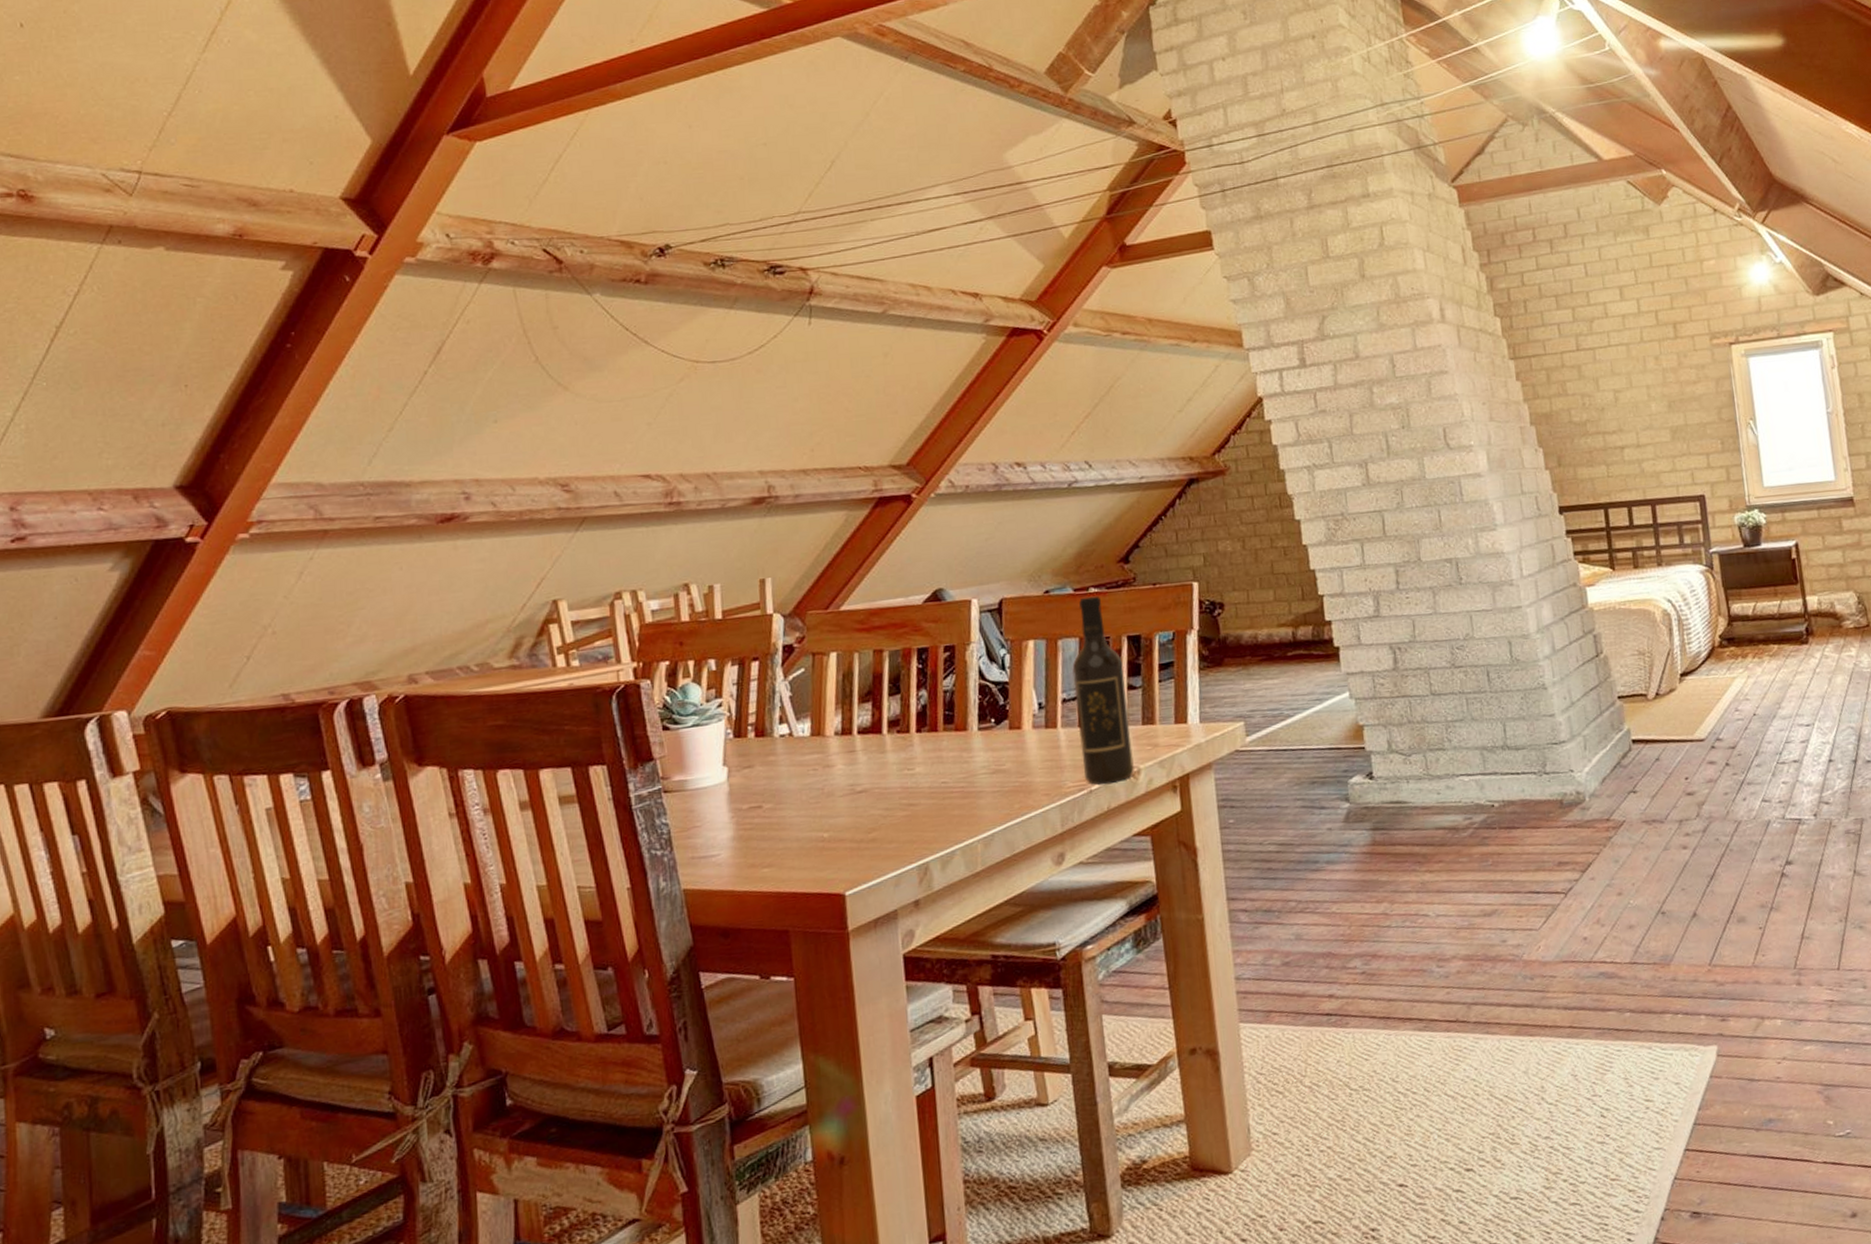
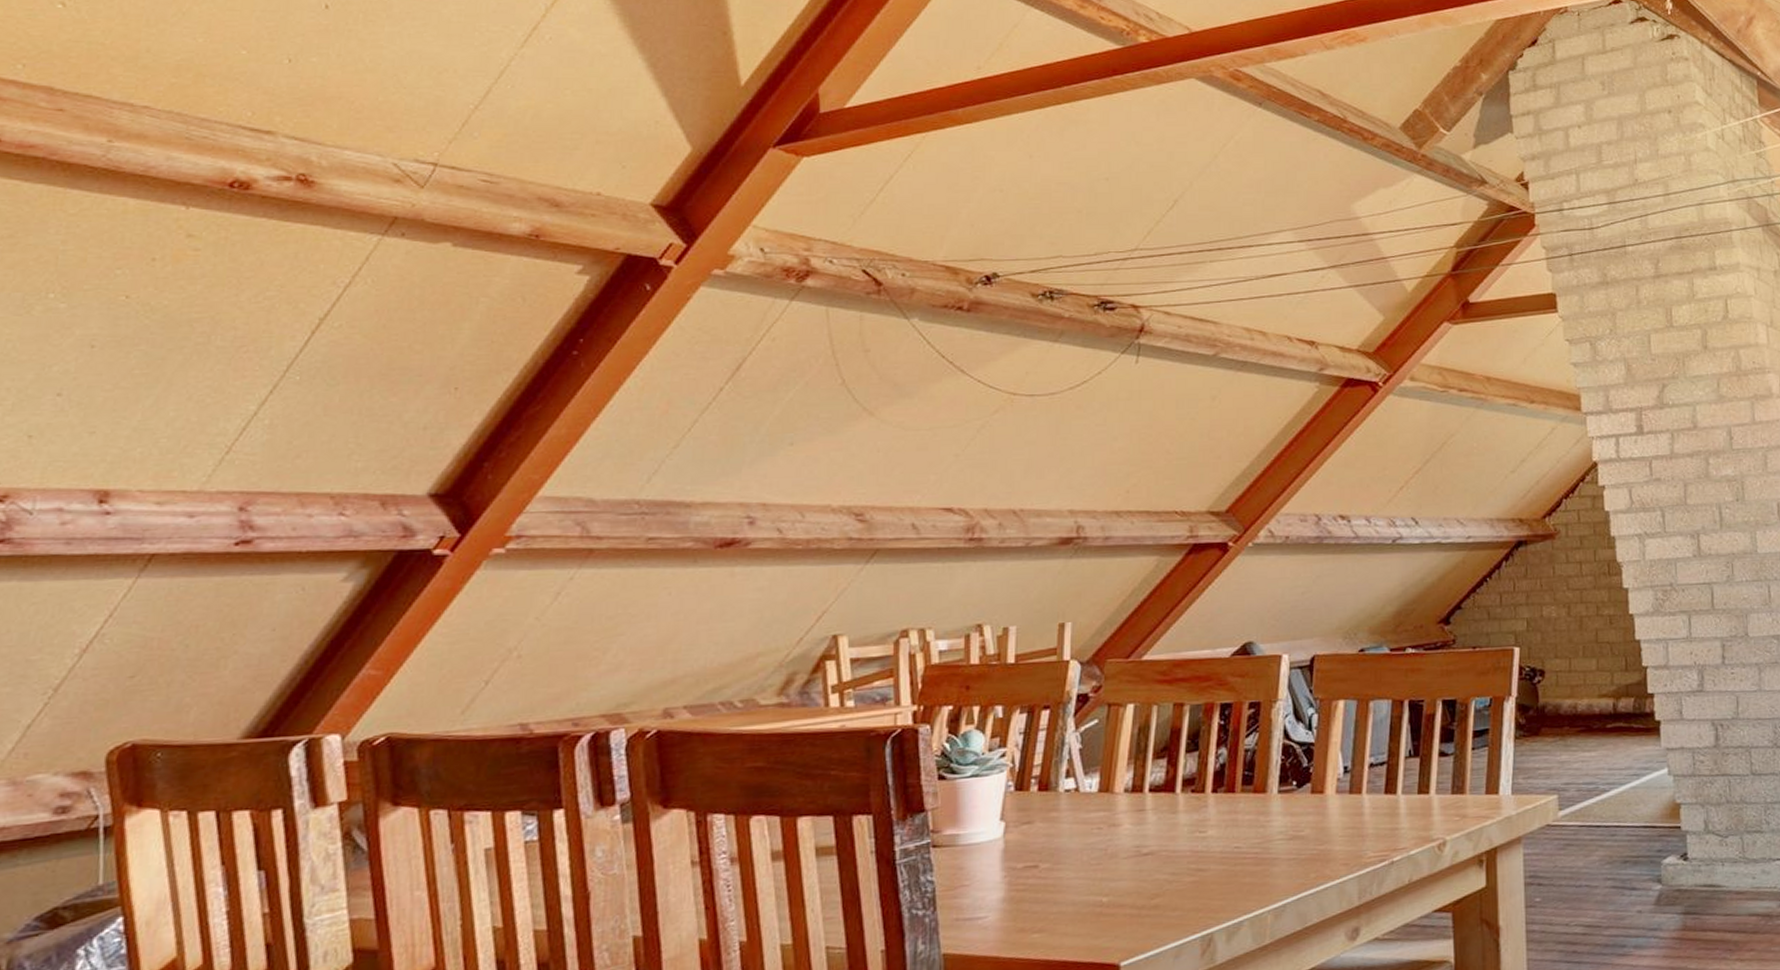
wine bottle: present [1071,596,1135,784] -> none [1381,657,1441,855]

